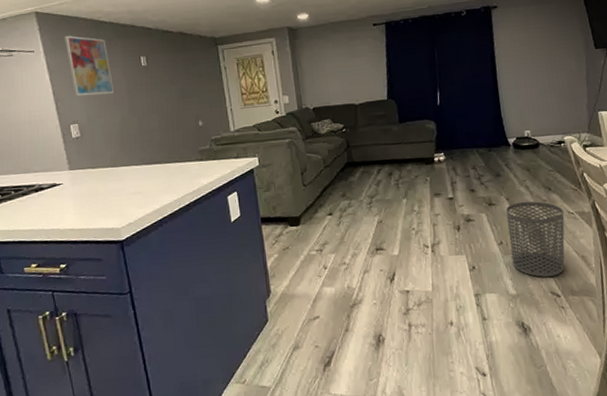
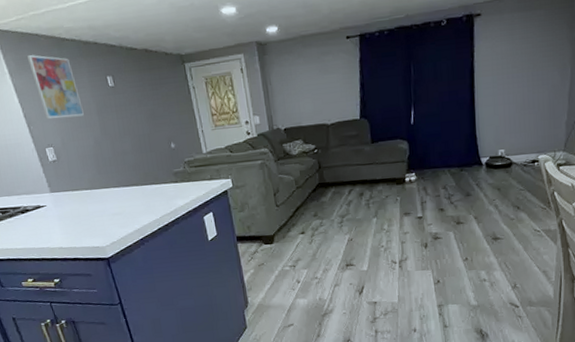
waste bin: present [505,201,565,277] -> none [473,220,531,290]

